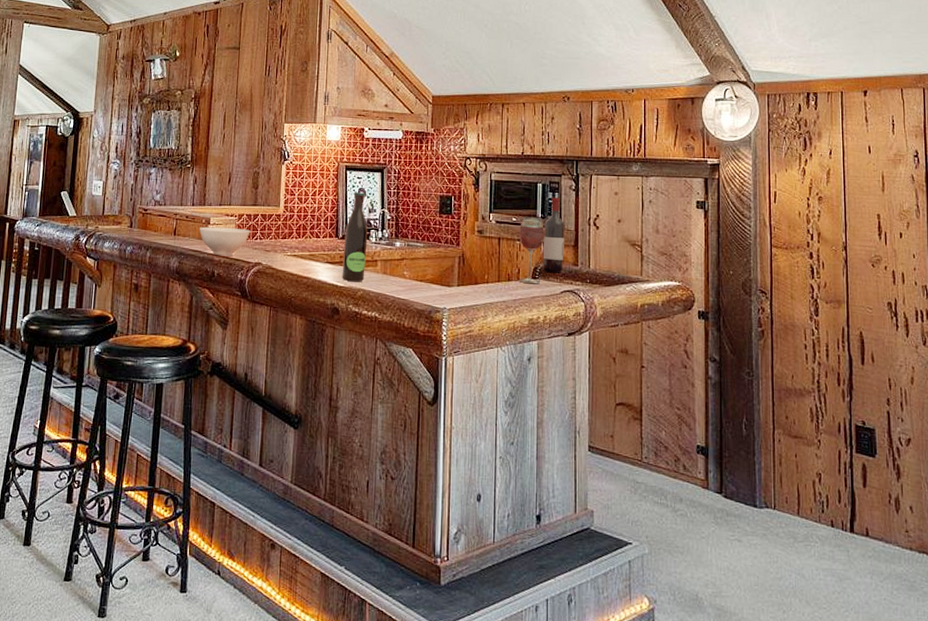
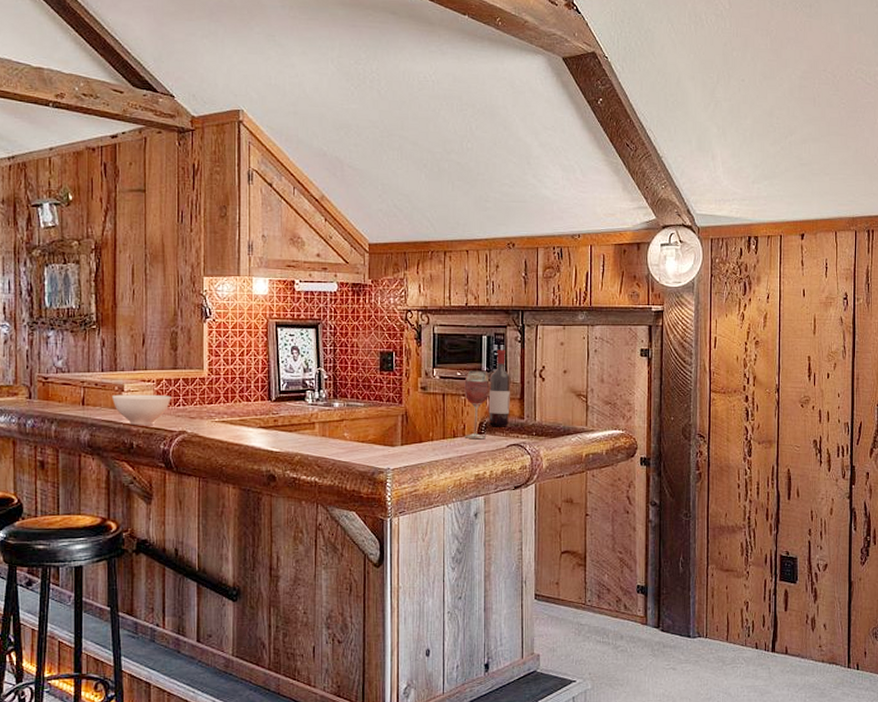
bottle: present [342,192,368,282] -> none [277,351,303,447]

